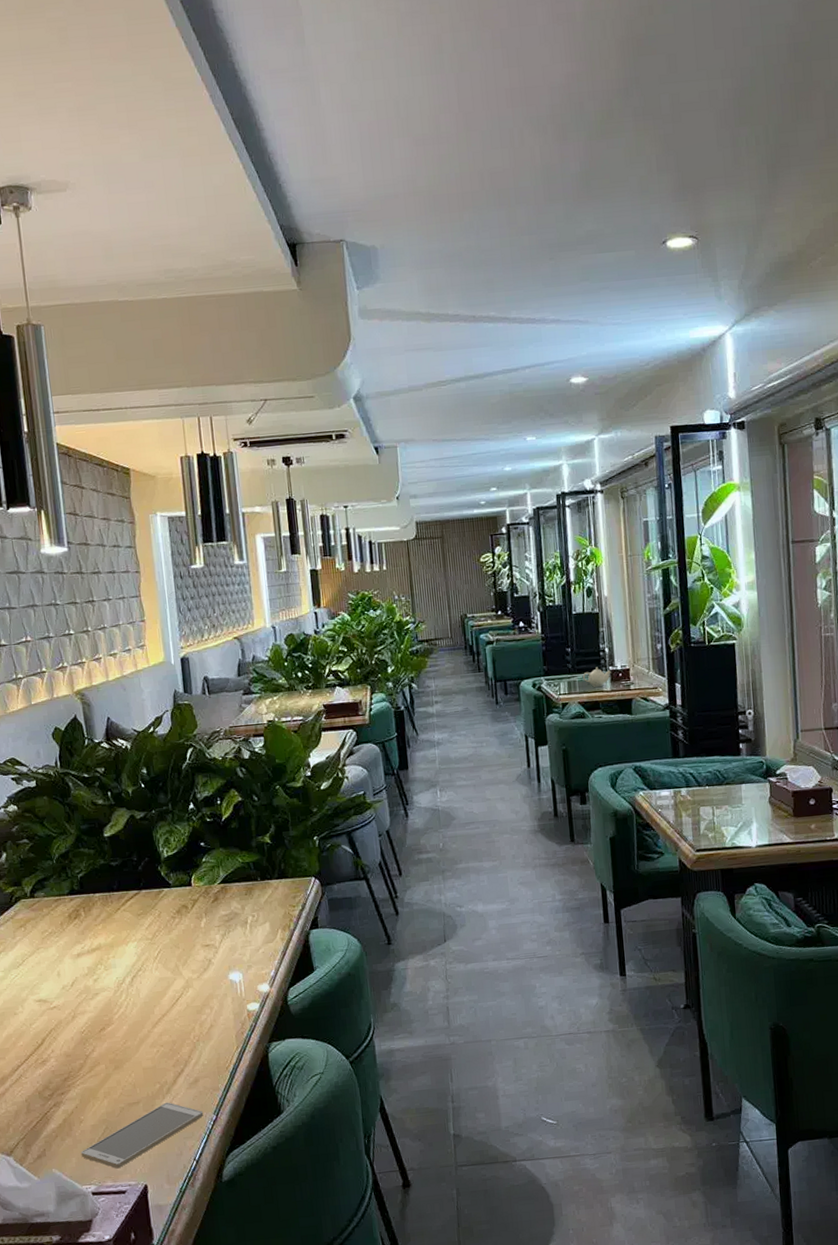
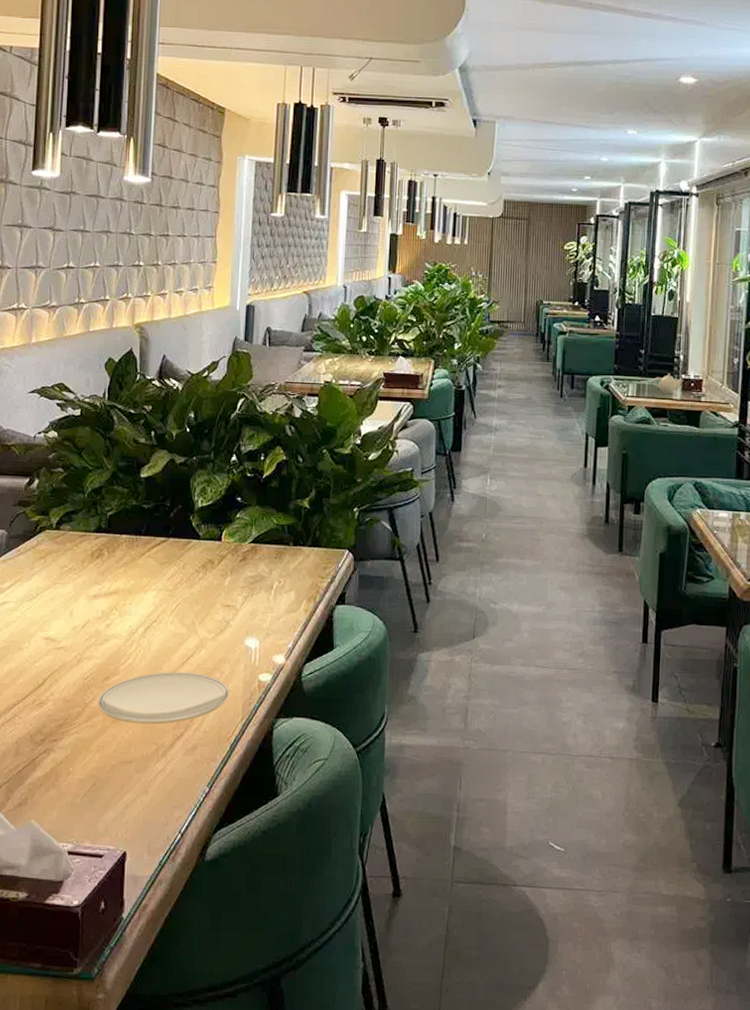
smartphone: present [81,1102,204,1169] -> none [63,766,197,830]
plate: none [97,1012,222,1068] -> present [97,672,229,725]

